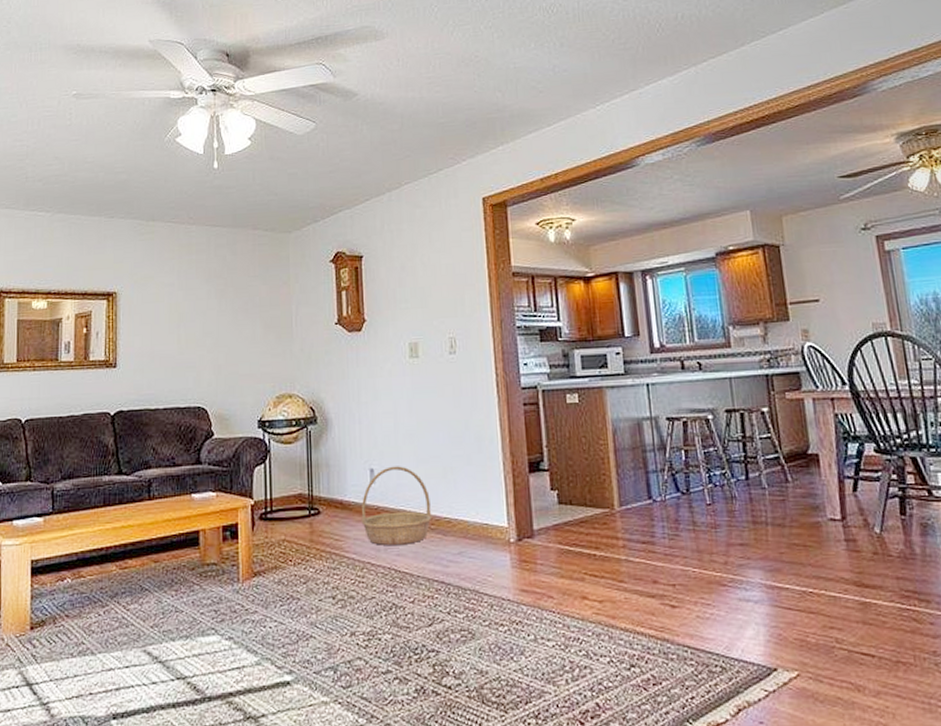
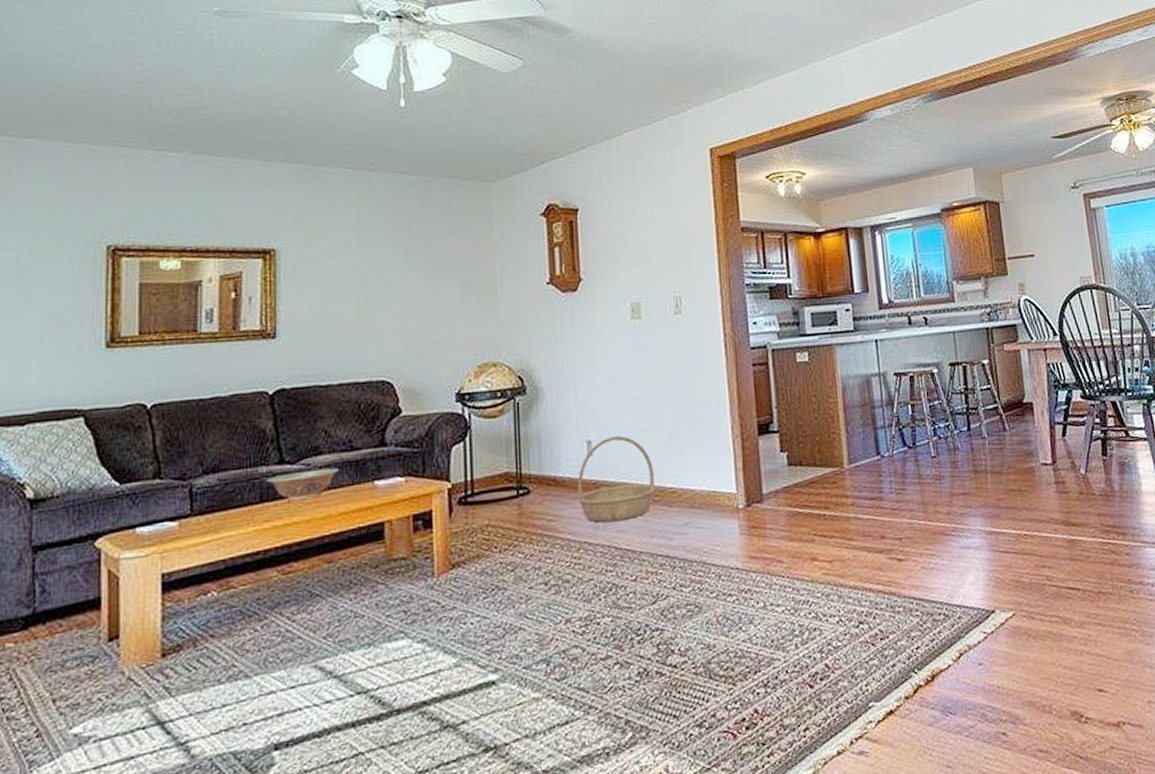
decorative bowl: none [108,480,165,507] -> present [265,467,340,502]

